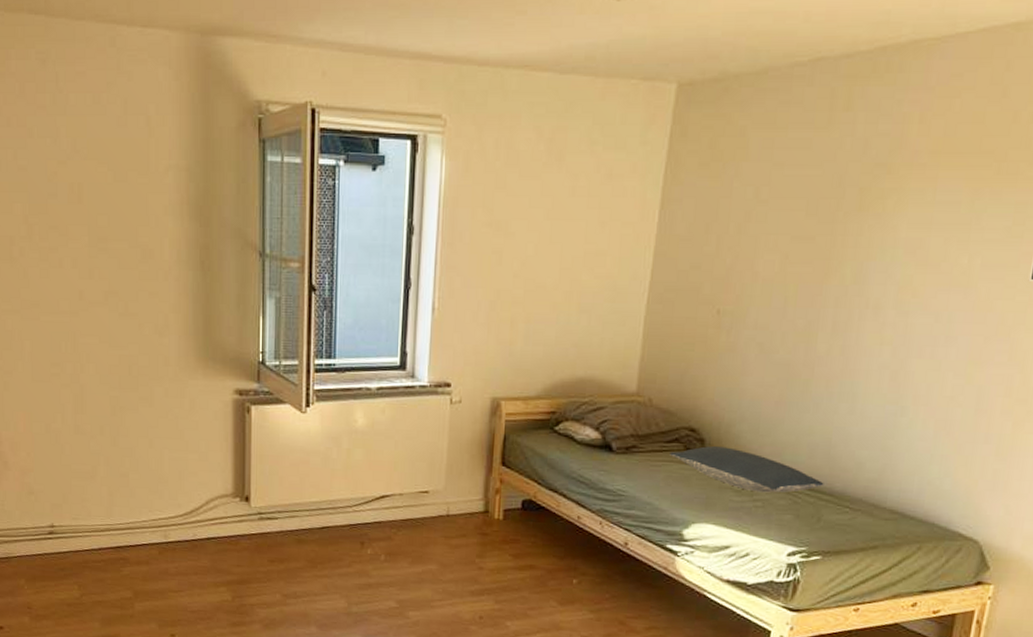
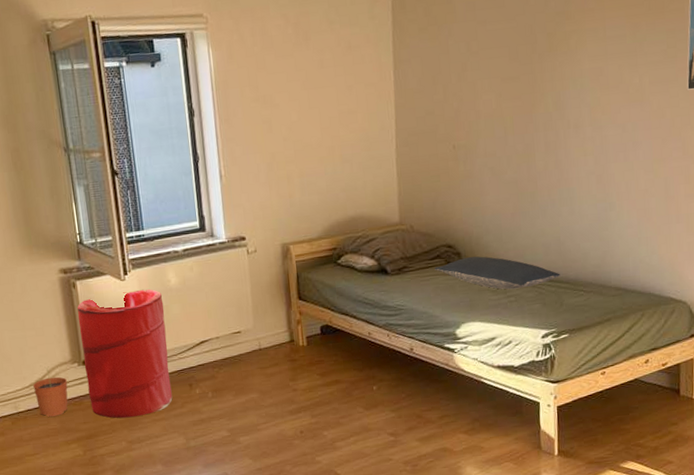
plant pot: none [188,496,225,553] -> present [33,366,68,417]
laundry hamper: none [246,426,346,569] -> present [77,289,173,419]

